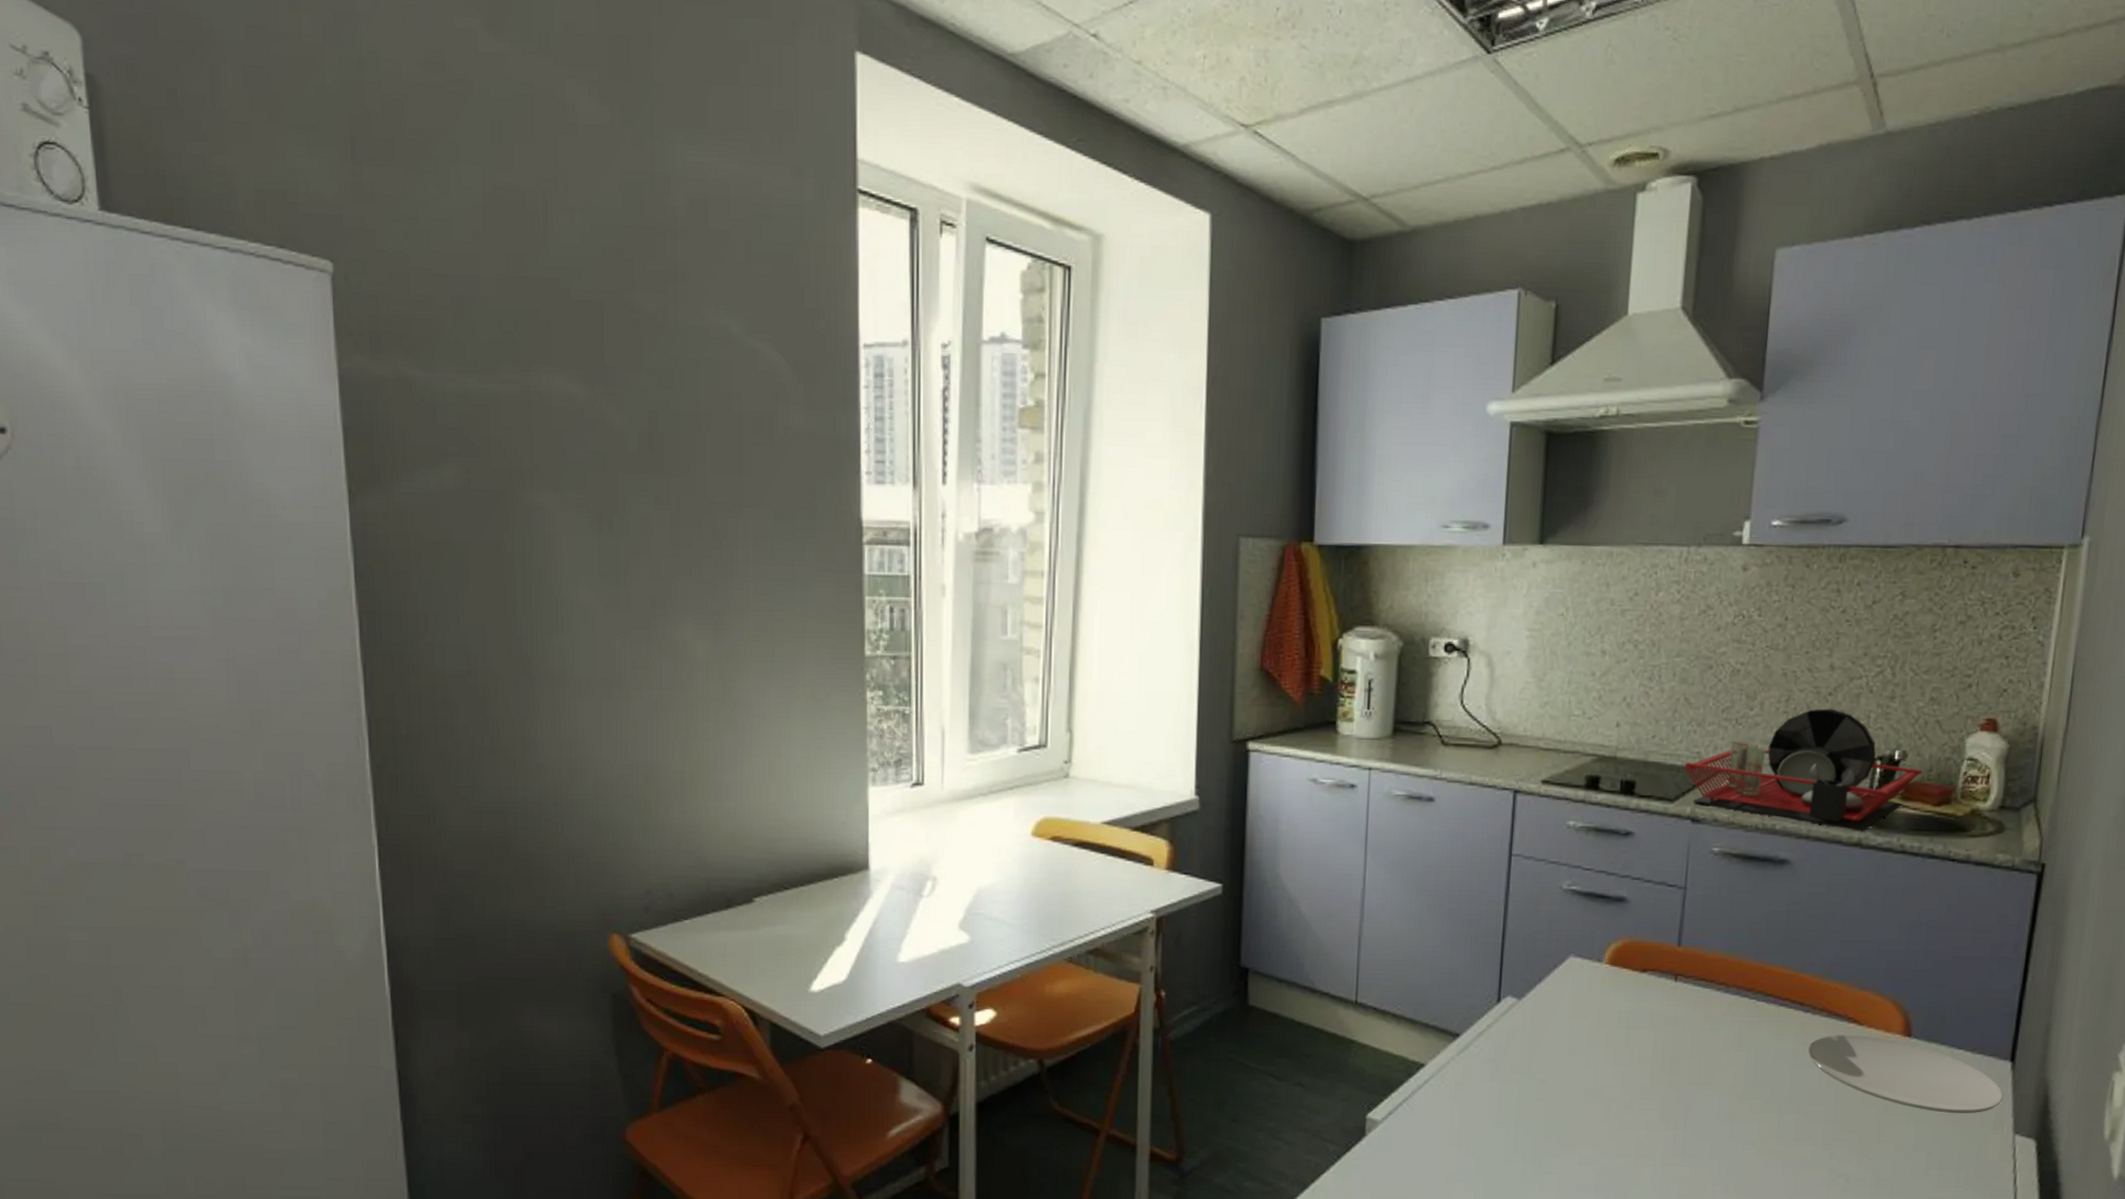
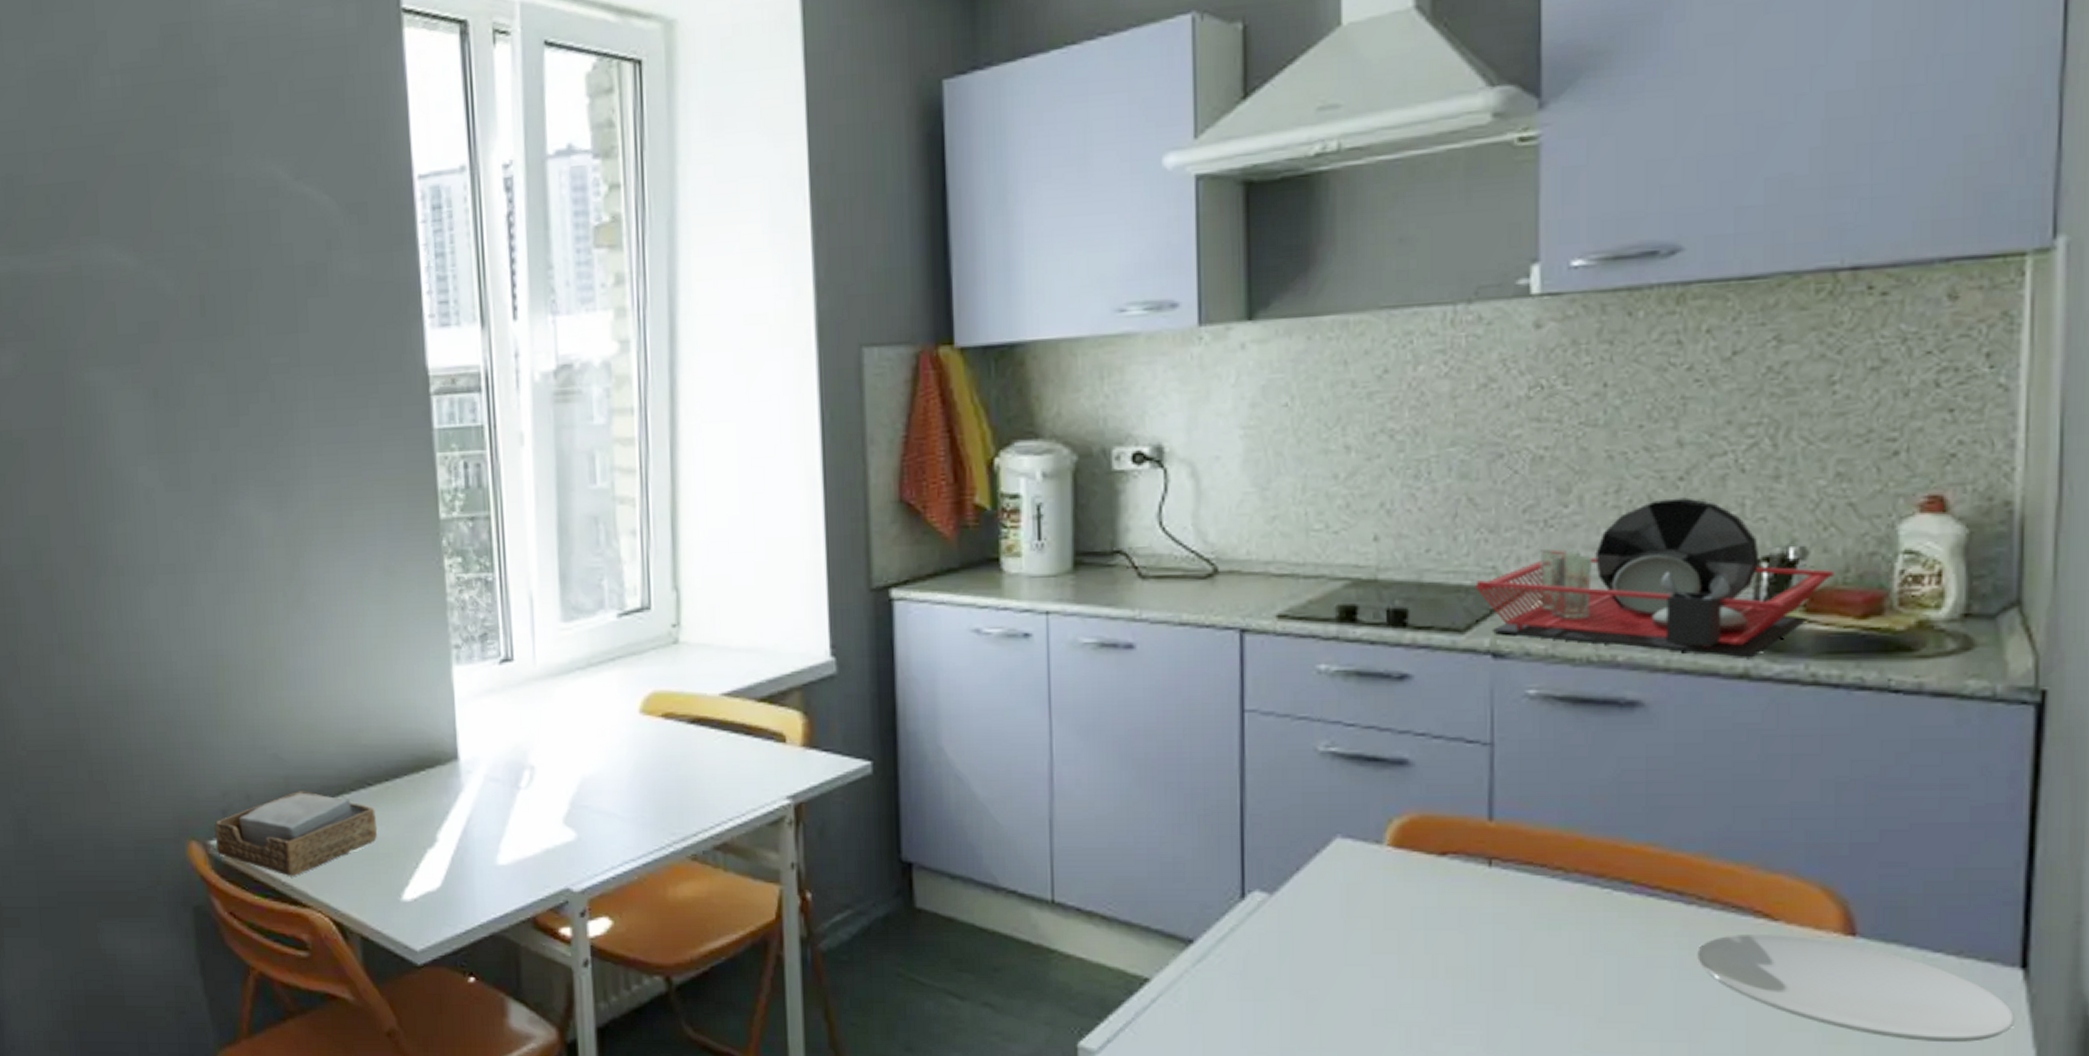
napkin holder: none [636,892,791,968] -> present [214,791,378,876]

